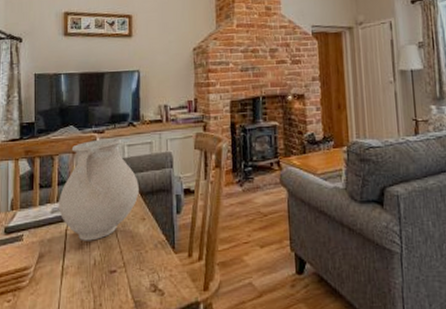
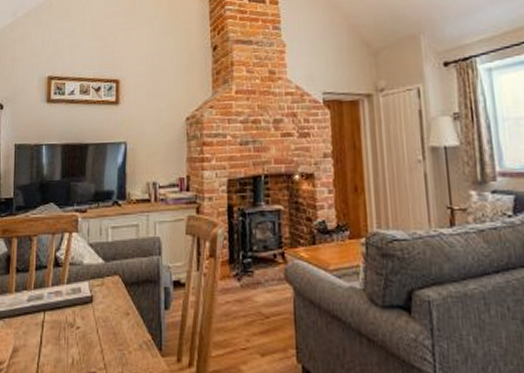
vase: present [58,138,139,241] -> none [35,218,123,336]

